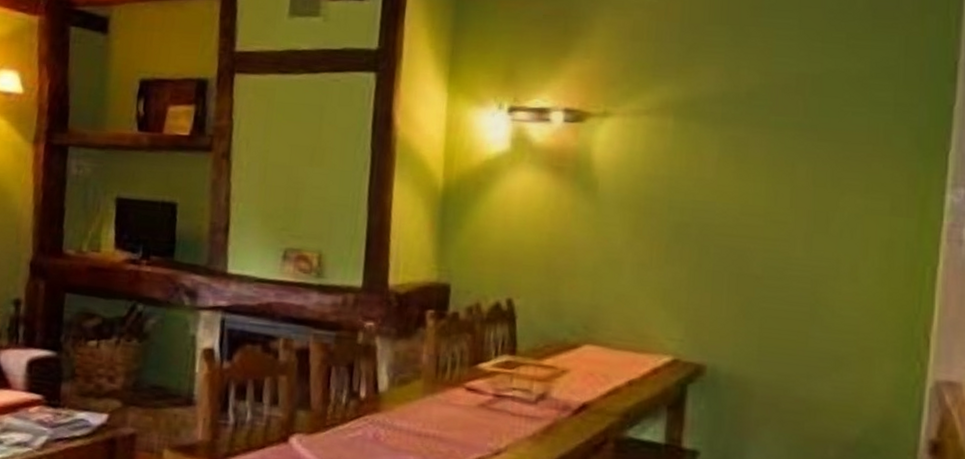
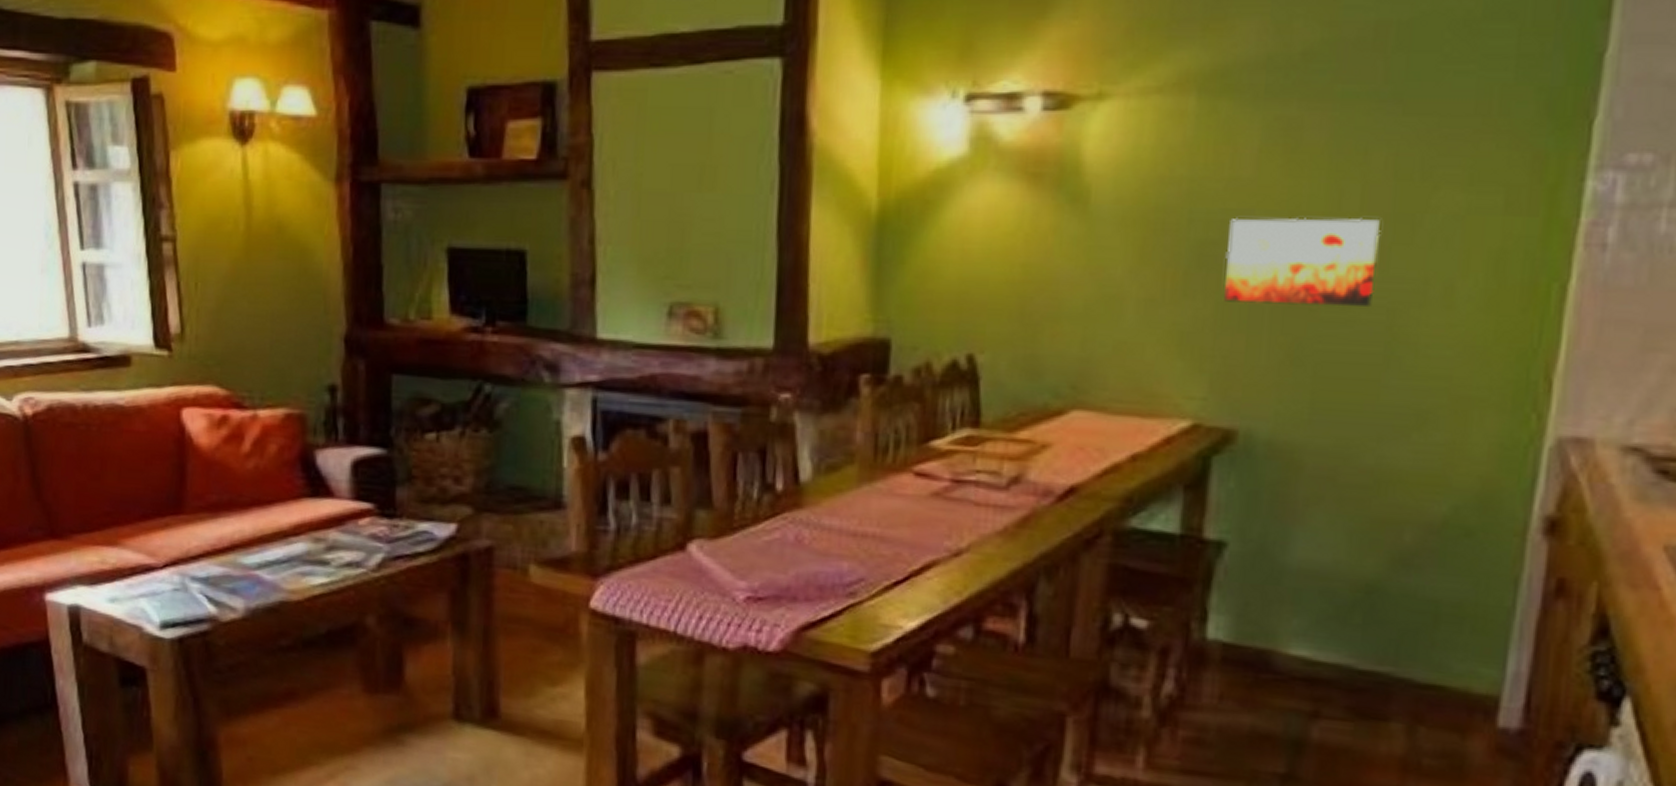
wall art: none [695,207,805,277] -> present [1224,217,1381,307]

